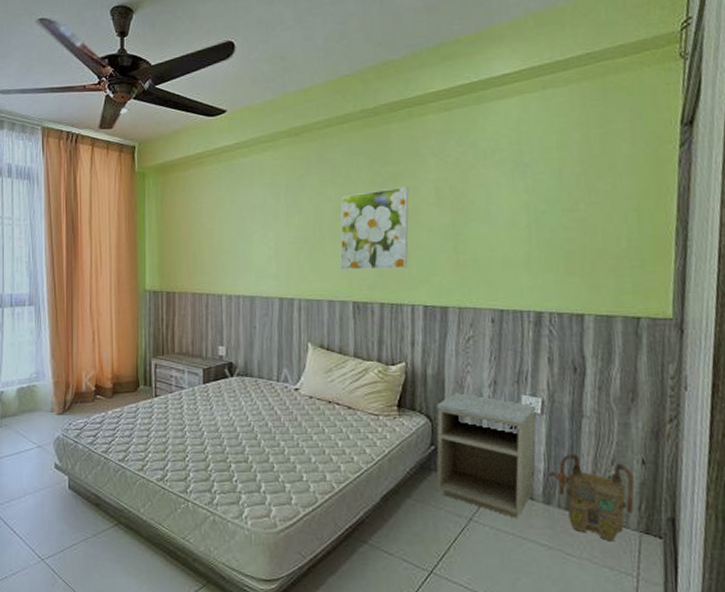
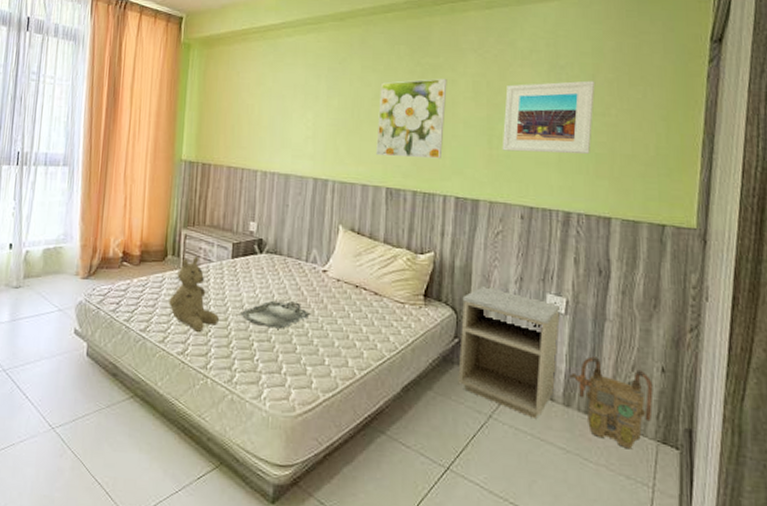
teddy bear: none [144,384,195,457] -> present [168,256,219,332]
serving tray: none [216,422,285,449] -> present [240,300,310,329]
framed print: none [468,176,562,255] -> present [502,80,595,154]

